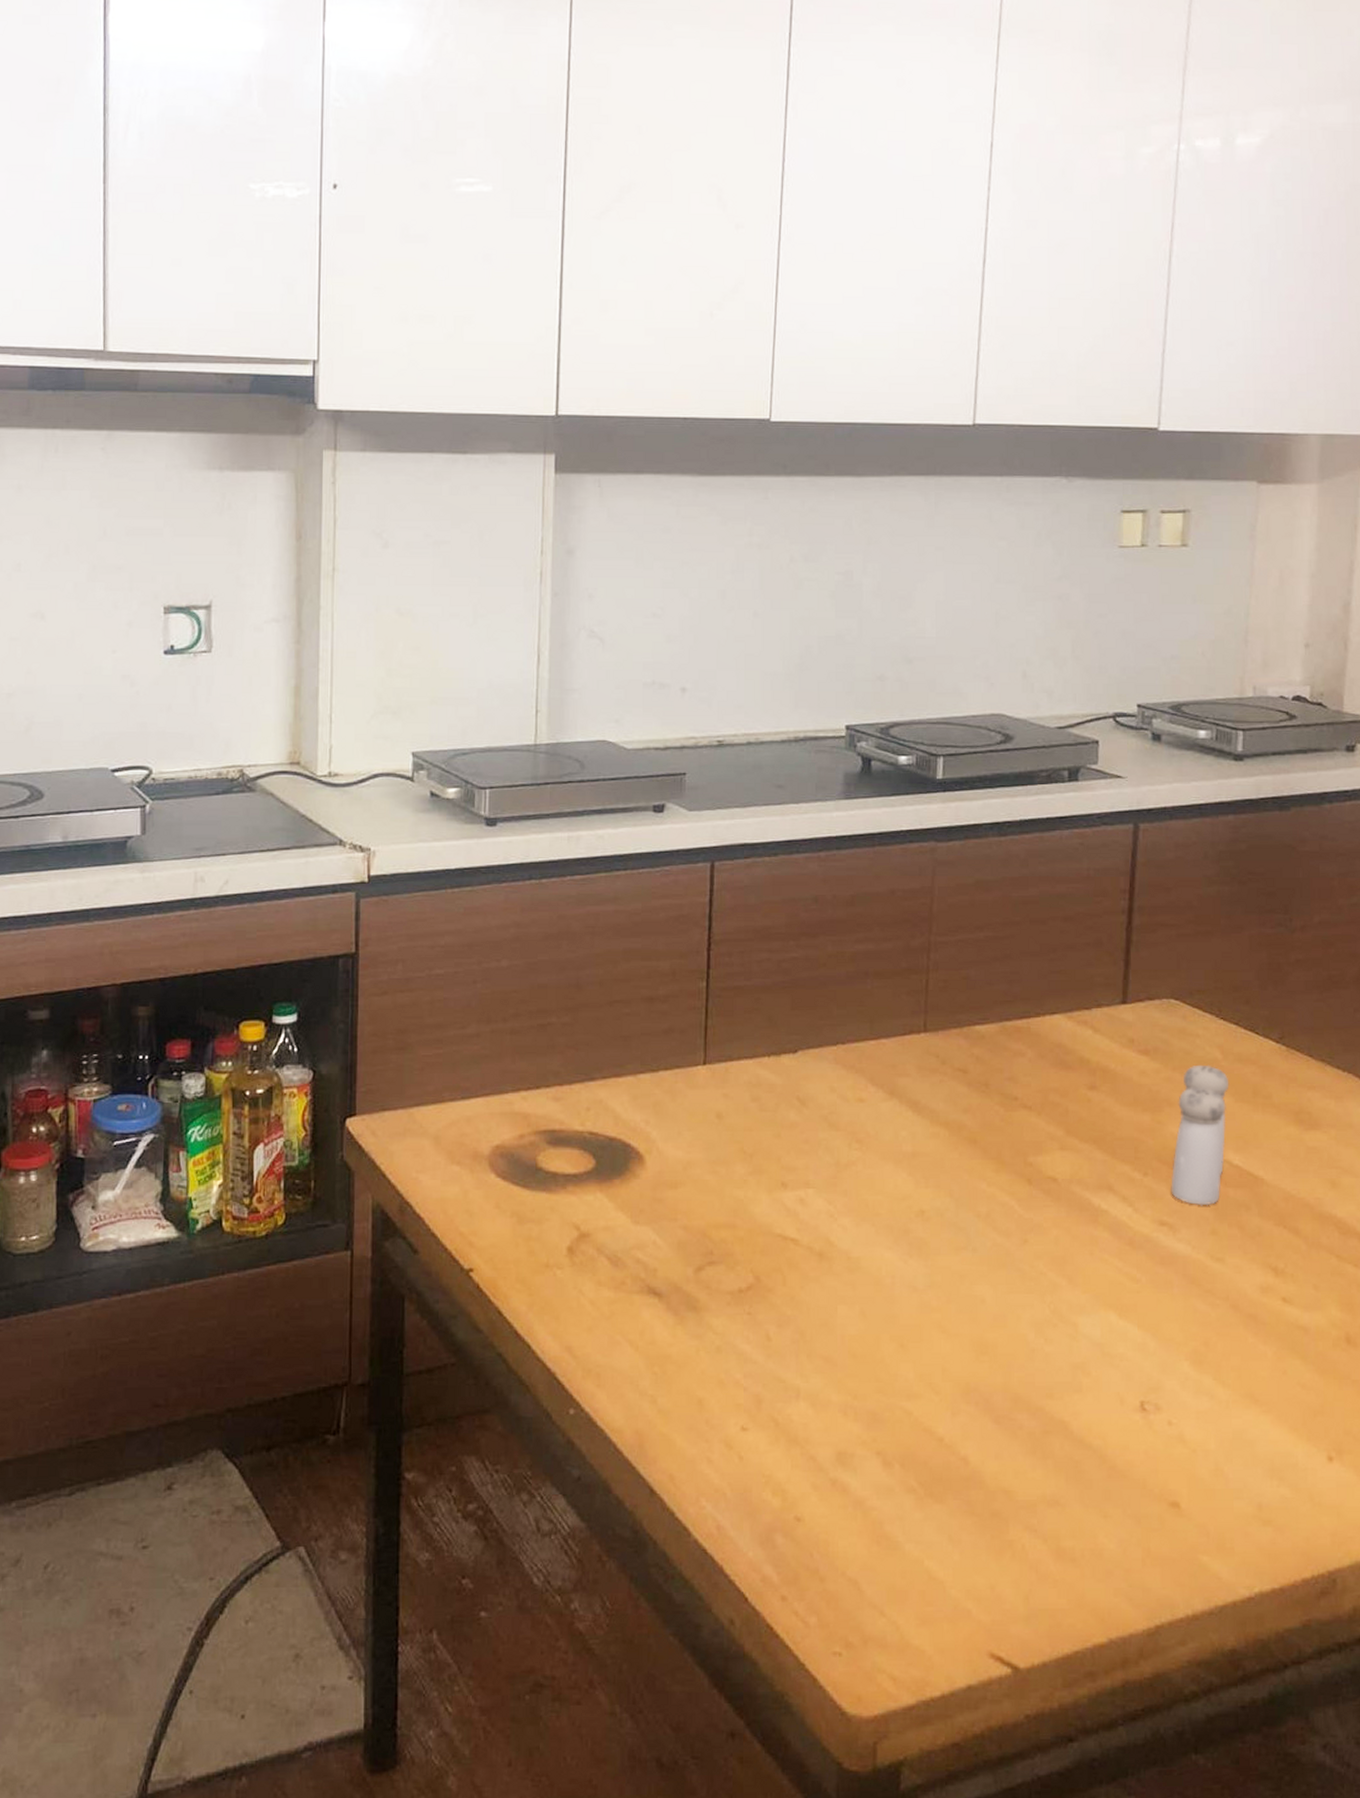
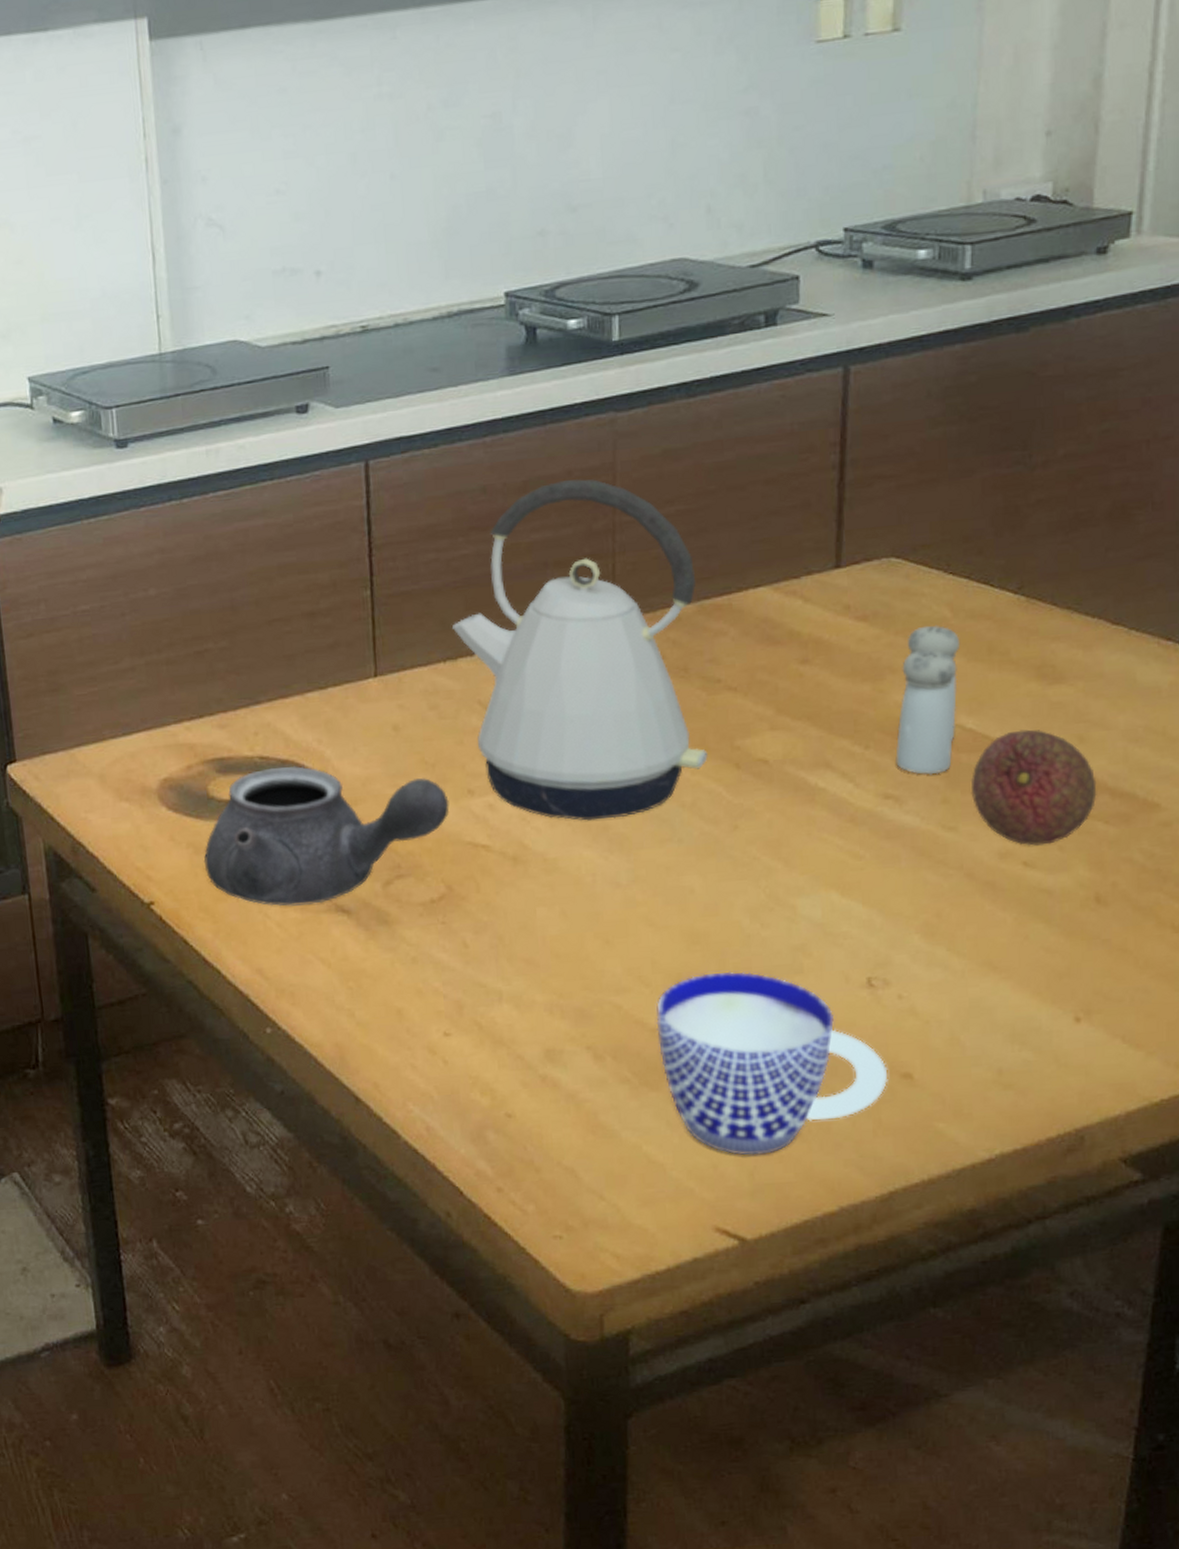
teapot: none [525,1144,763,1284] -> present [203,765,450,906]
kettle: none [779,898,1003,1223] -> present [452,479,708,821]
cup: none [944,1385,1158,1578] -> present [656,971,888,1155]
fruit: none [1236,1170,1347,1283] -> present [970,729,1097,846]

